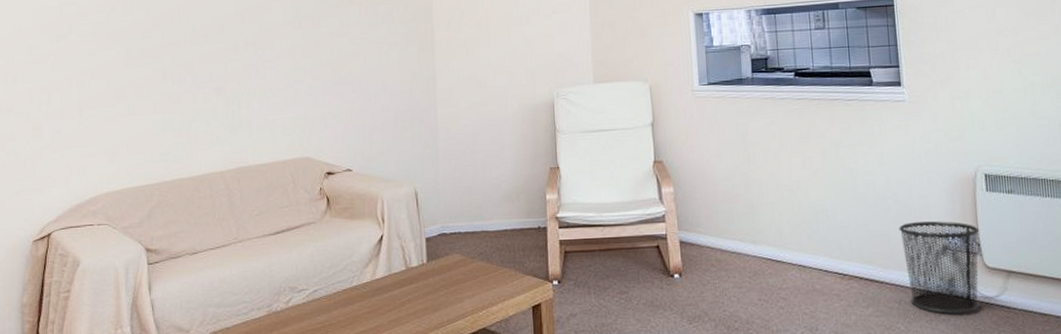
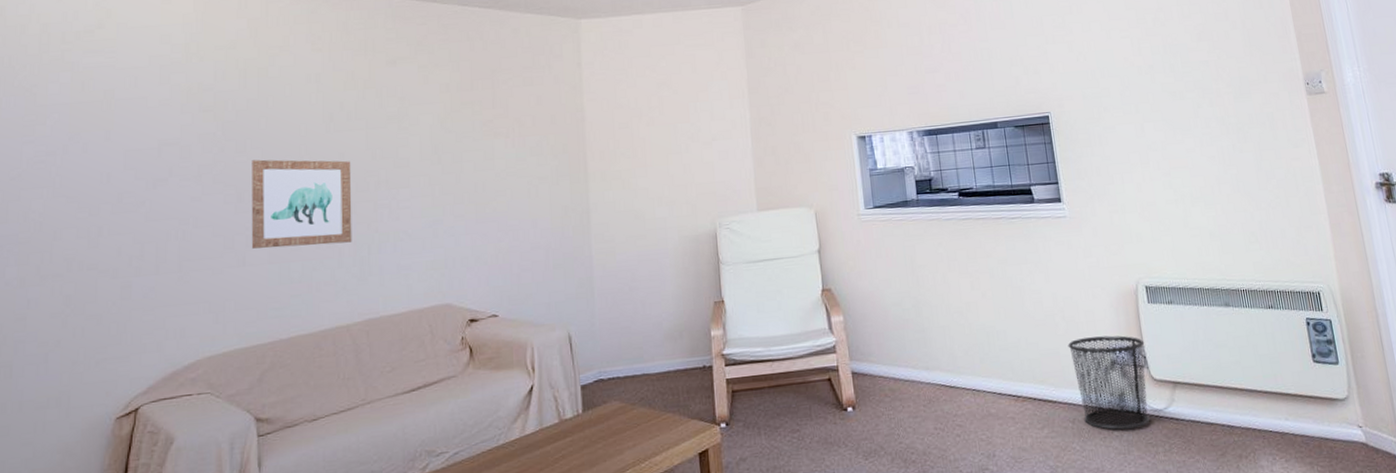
wall art: none [138,19,225,100] -> present [251,159,352,249]

